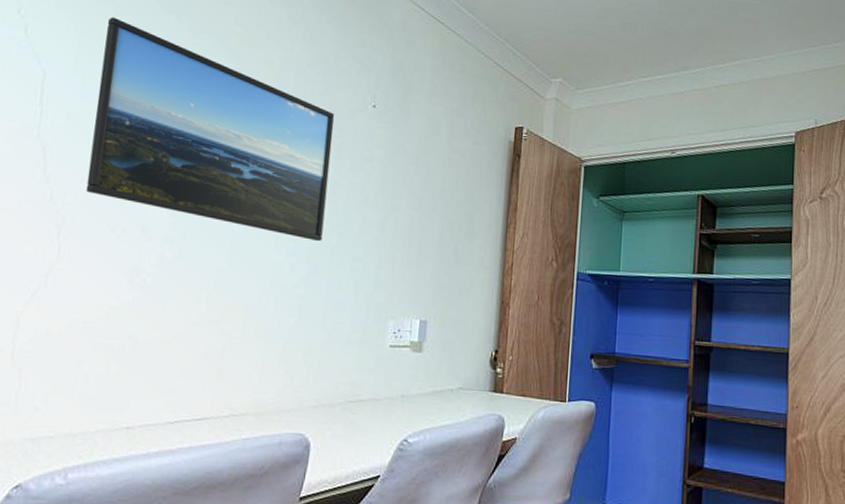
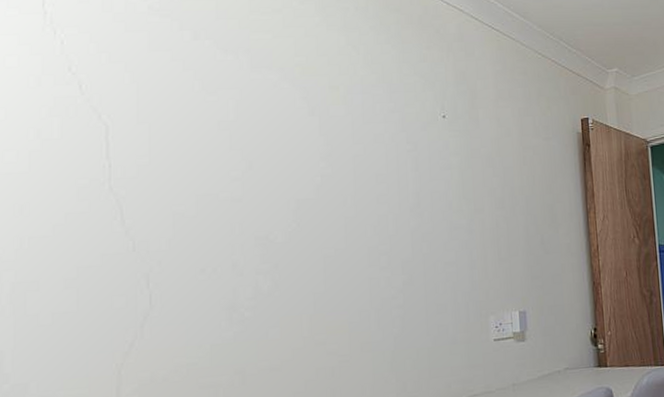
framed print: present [86,17,335,242] -> none [164,63,413,253]

